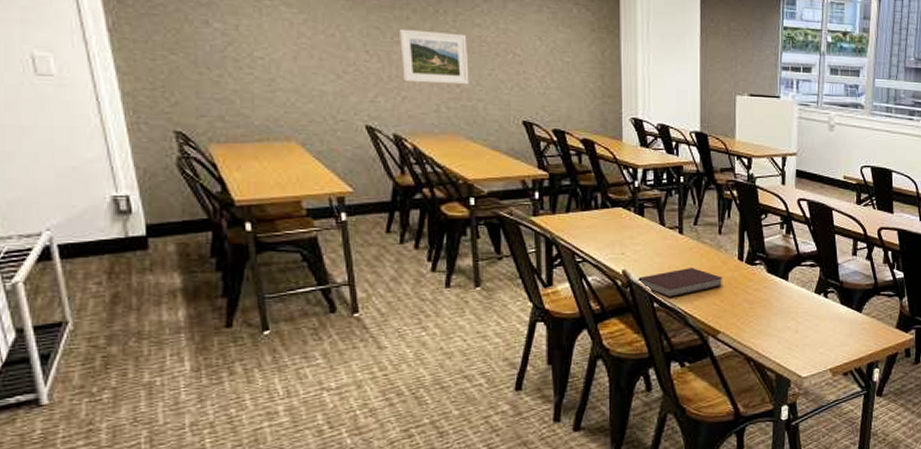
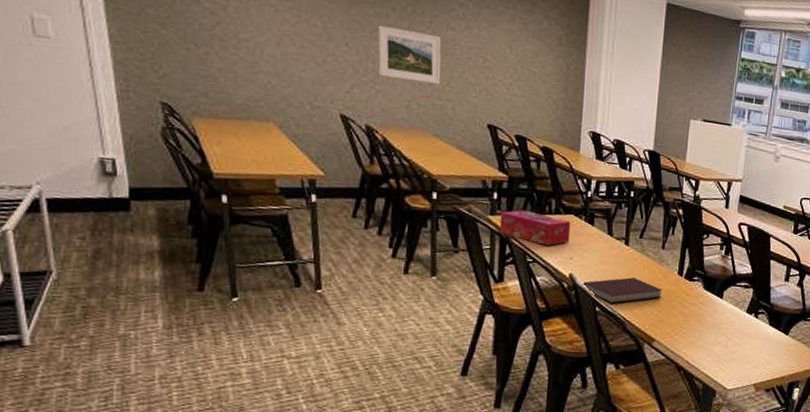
tissue box: none [543,207,620,242] -> present [499,209,571,246]

